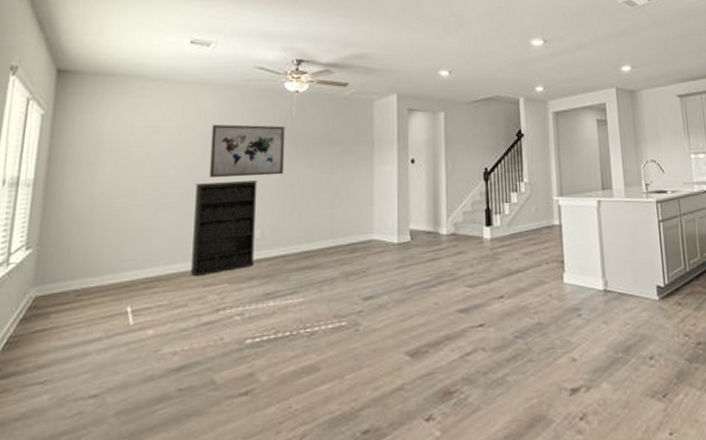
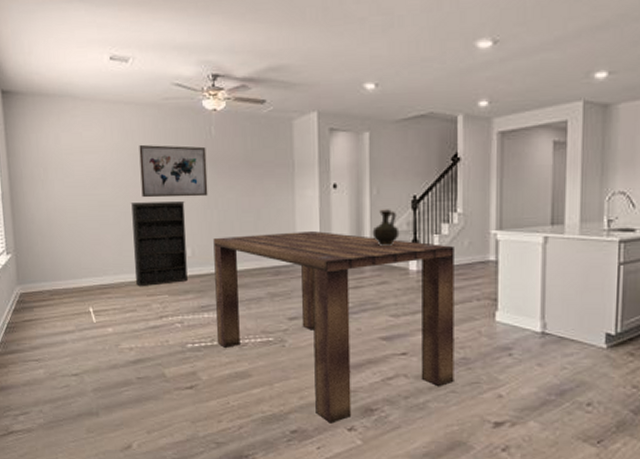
dining table: none [282,205,531,416] -> present [213,231,454,424]
ceramic jug: none [448,181,474,217] -> present [372,209,400,247]

